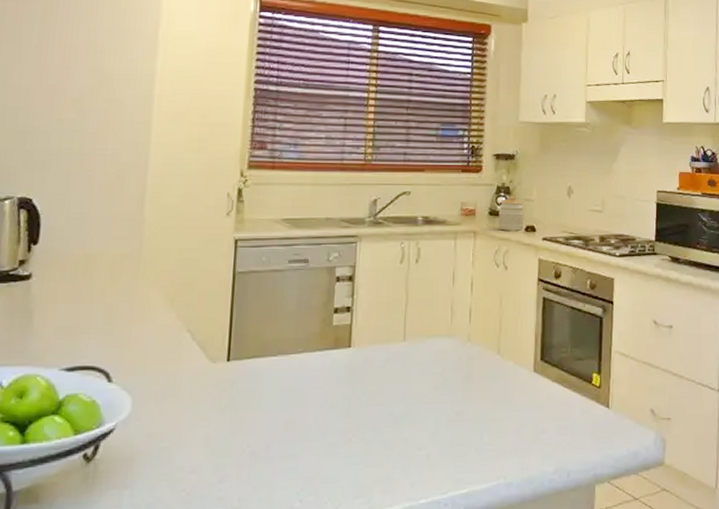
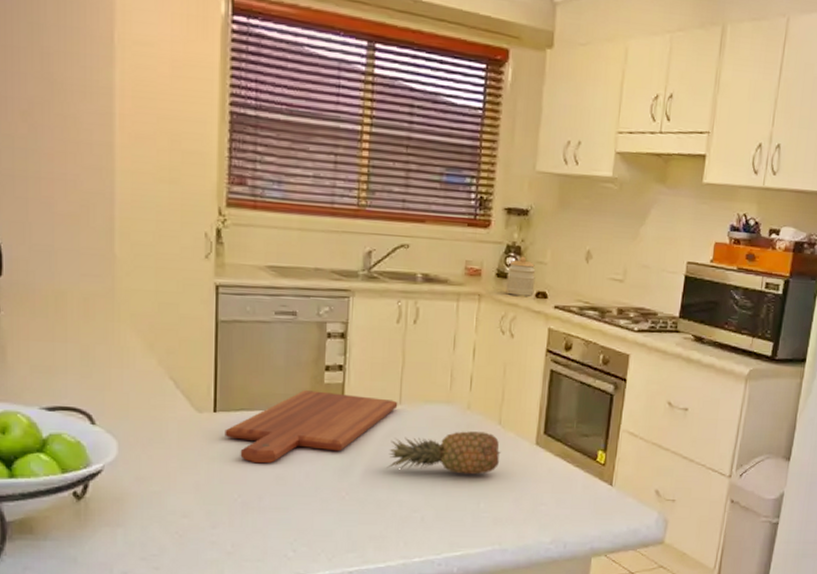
cutting board: none [236,333,402,411] -> present [225,390,398,464]
fruit: none [392,362,501,407] -> present [387,431,501,475]

